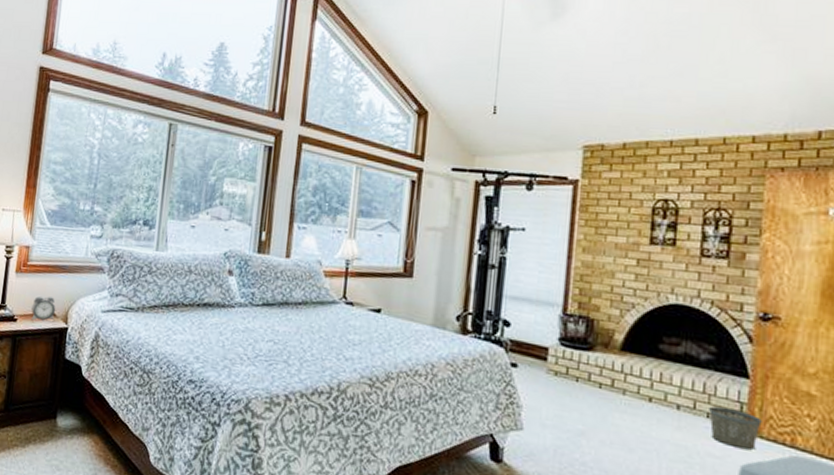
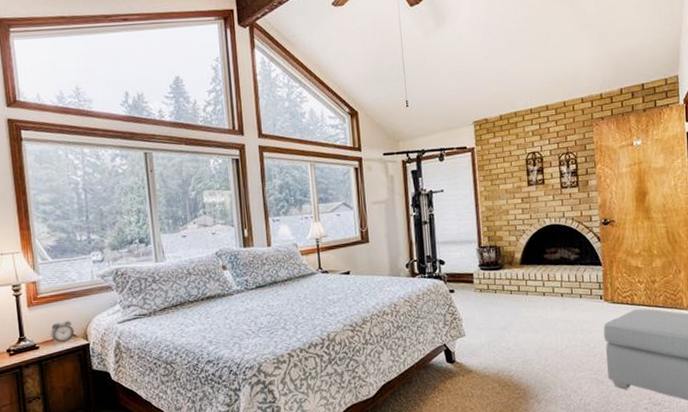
basket: present [709,406,762,450] -> none [581,288,613,314]

